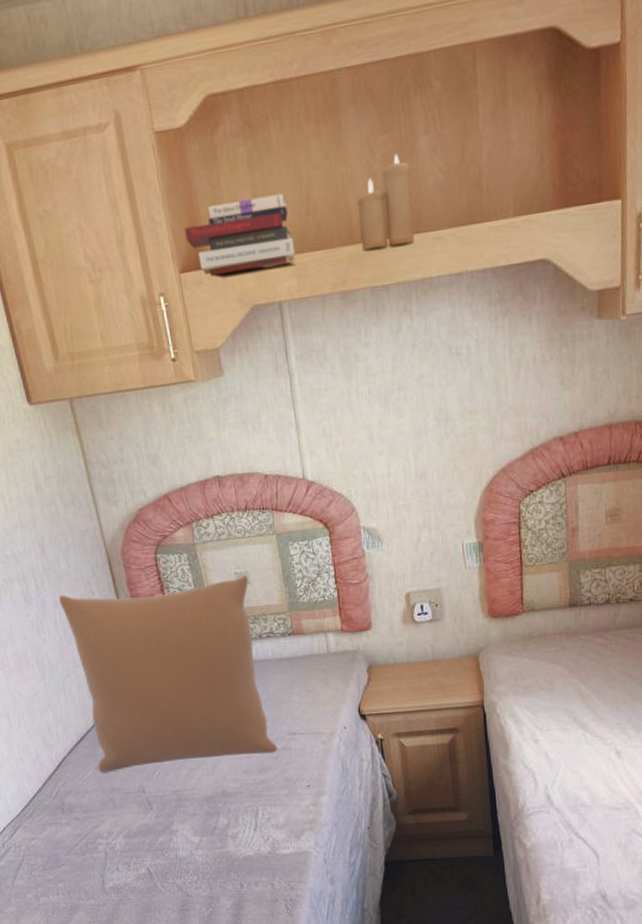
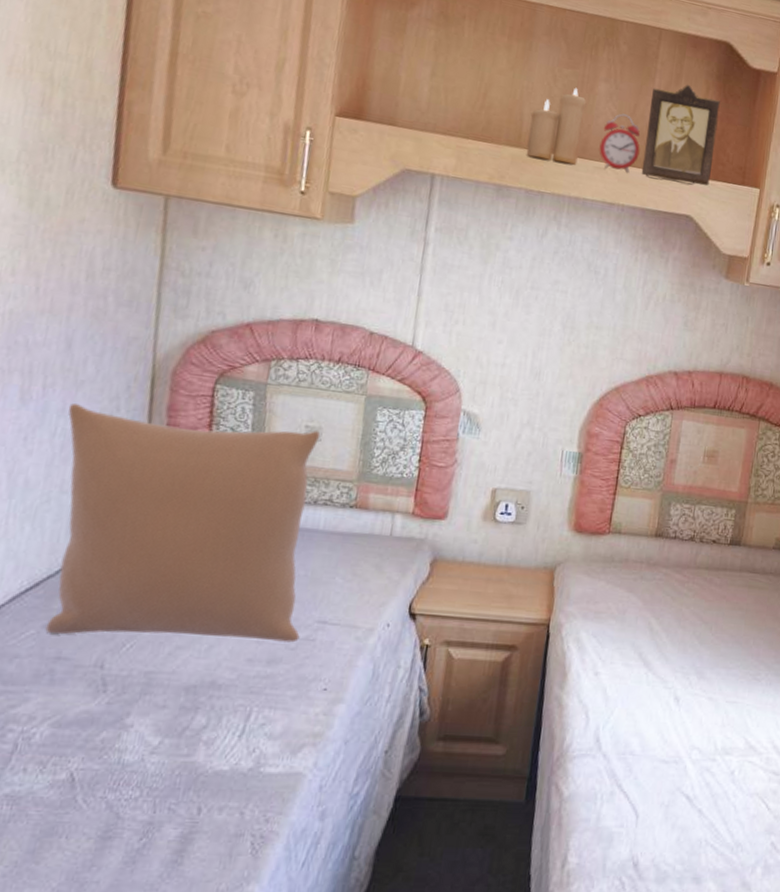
books: present [184,193,297,279] -> none [351,68,465,148]
alarm clock: none [433,164,478,238] -> present [599,113,641,174]
photo frame: none [478,100,562,231] -> present [641,84,720,186]

